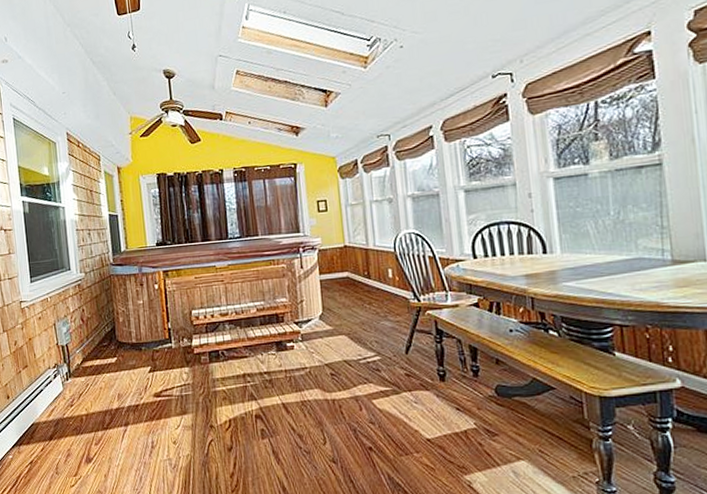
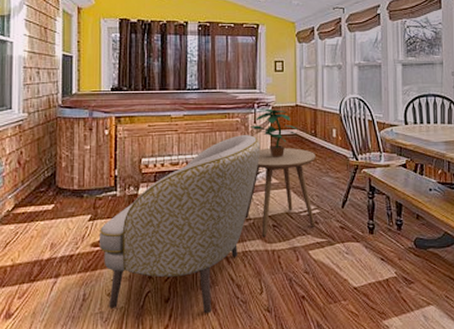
armchair: none [159,280,311,463] -> present [98,134,261,314]
potted plant: none [297,252,349,303] -> present [251,108,298,157]
side table: none [300,292,377,387] -> present [245,148,316,237]

